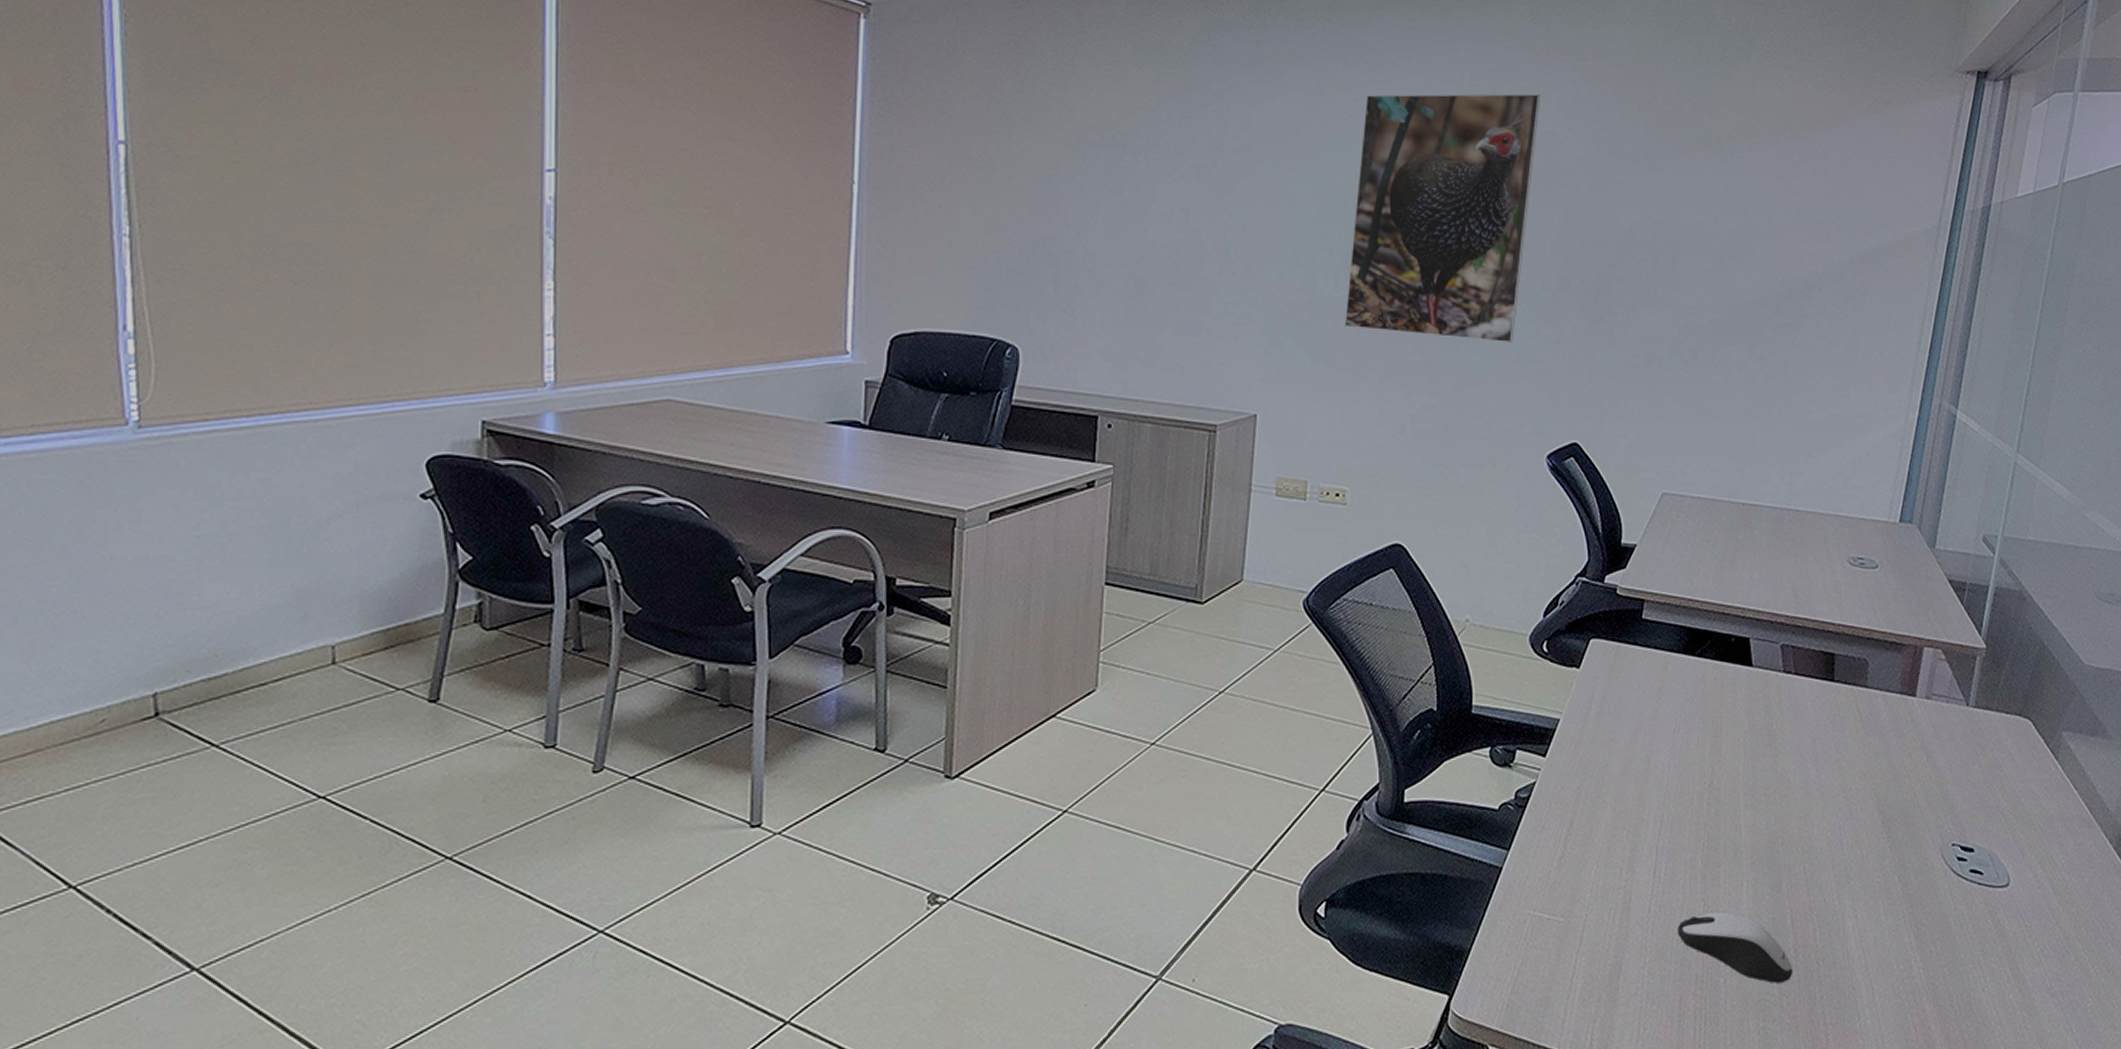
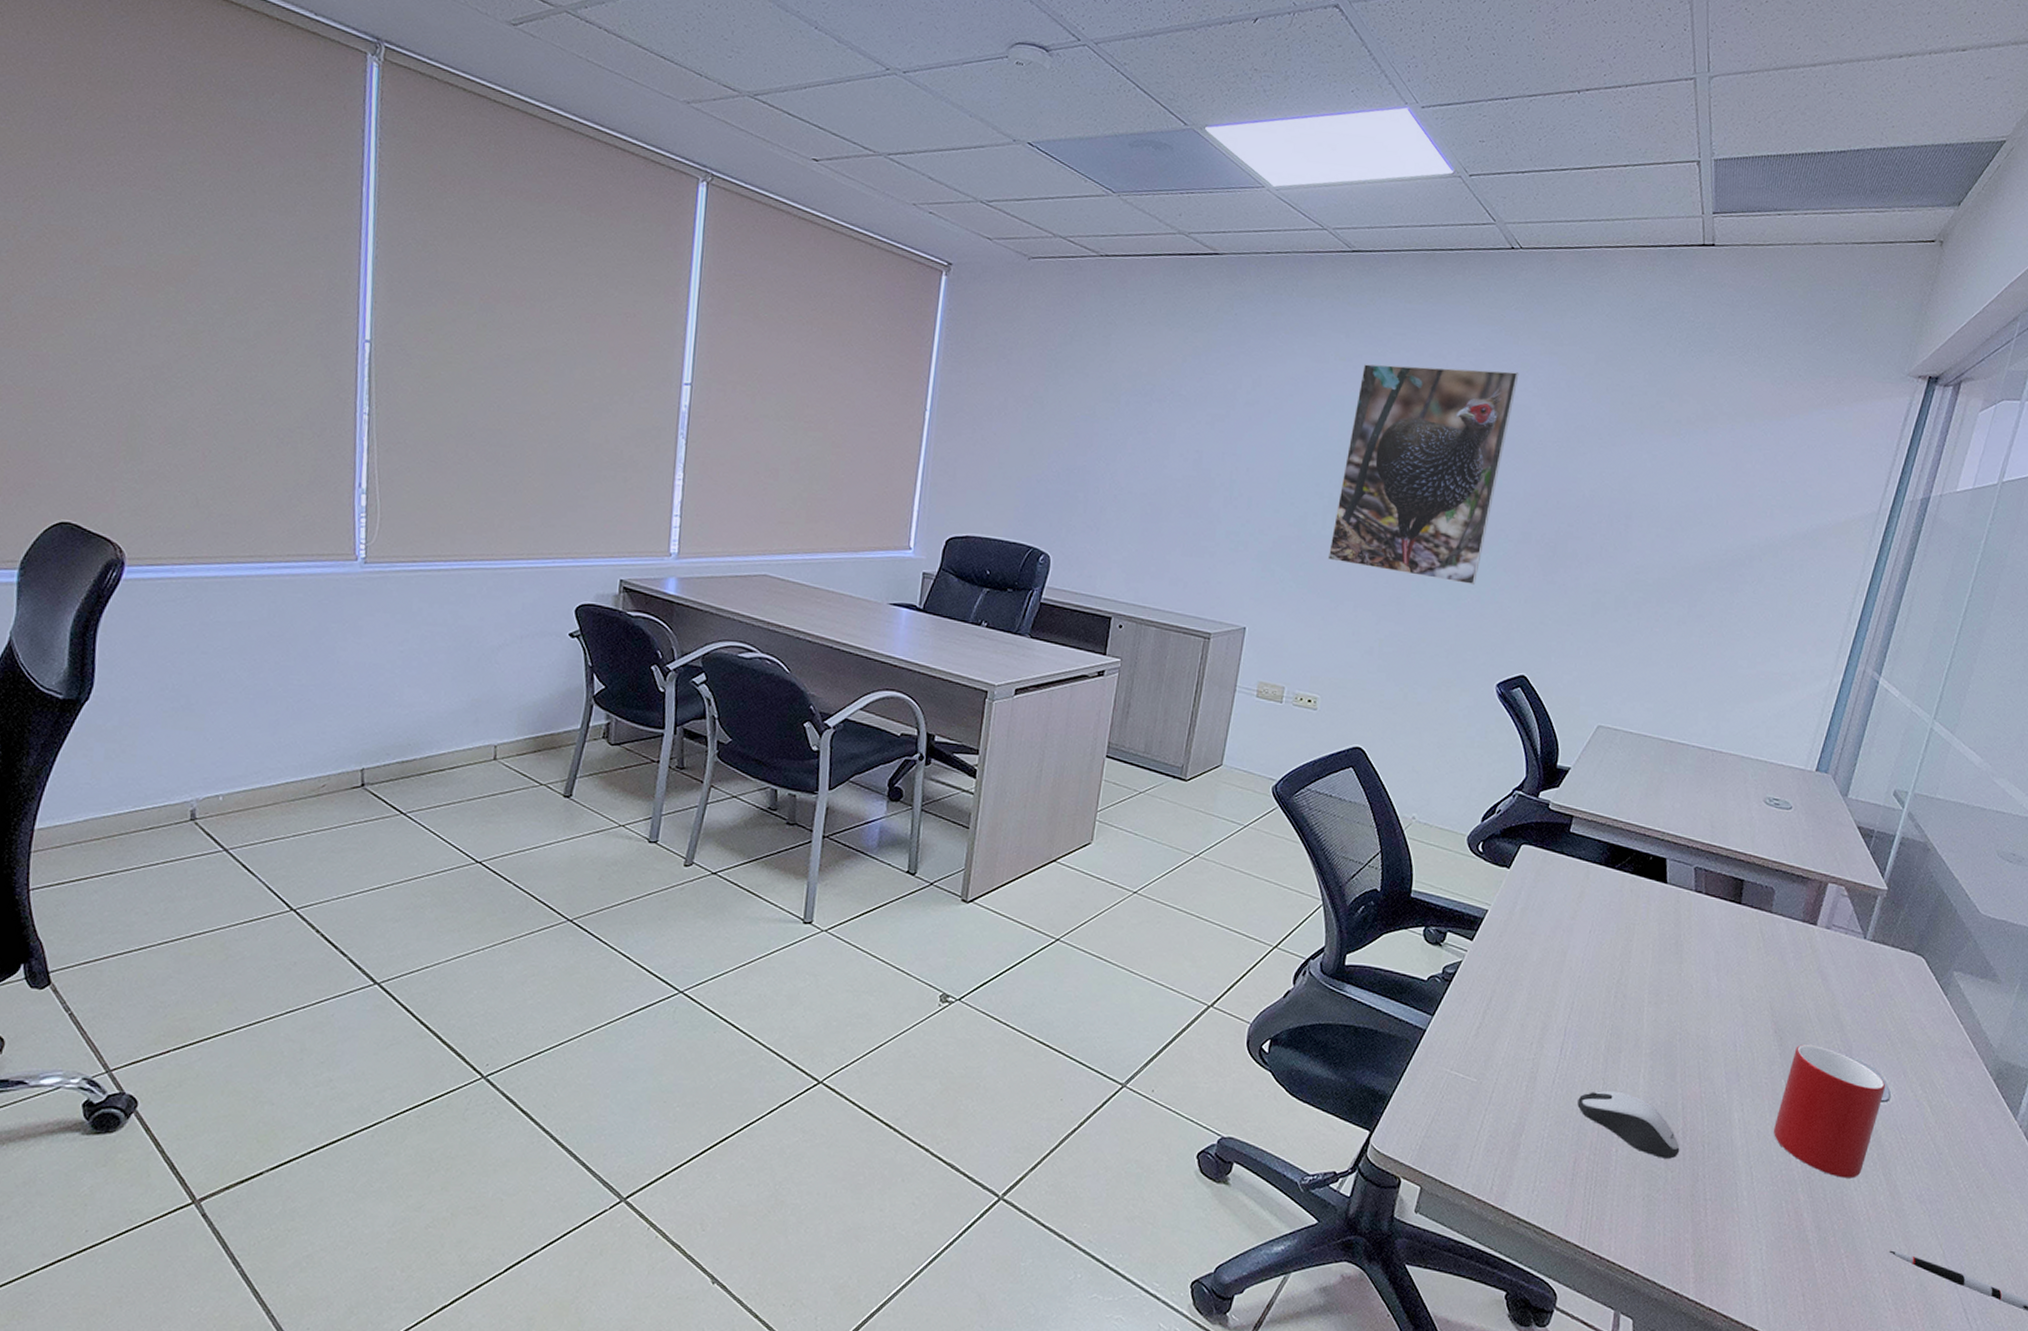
cup: none [1891,832,2004,980] -> present [1774,1044,1886,1179]

